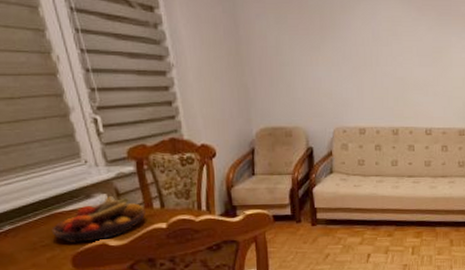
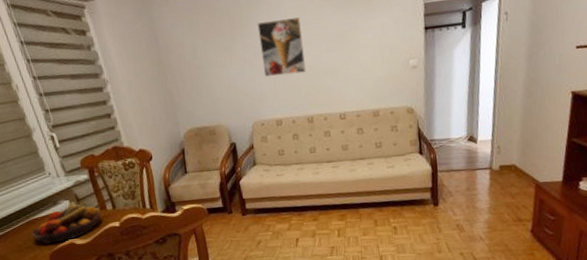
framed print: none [350,27,396,83] -> present [257,17,306,78]

